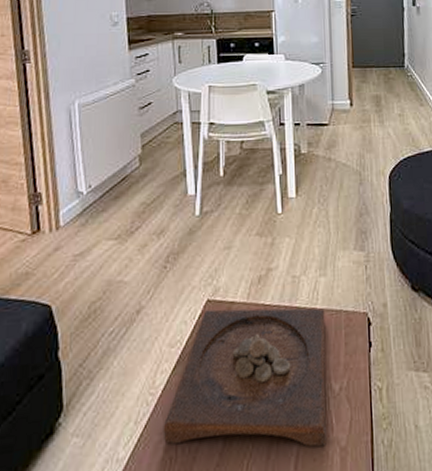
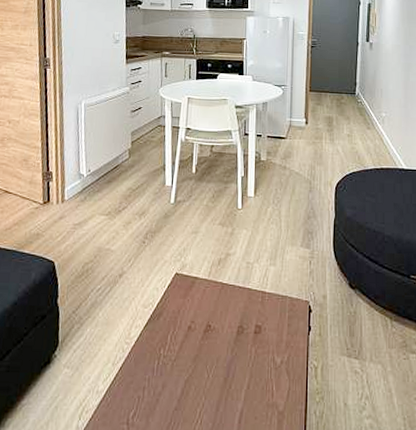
wooden tray: present [163,307,326,447] -> none [134,281,272,408]

